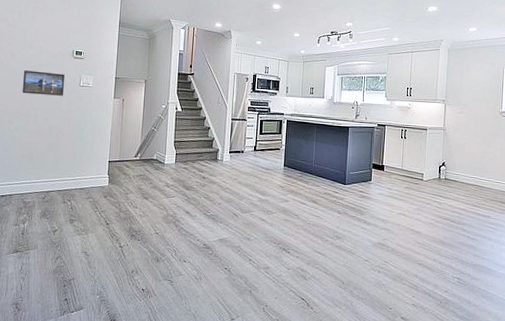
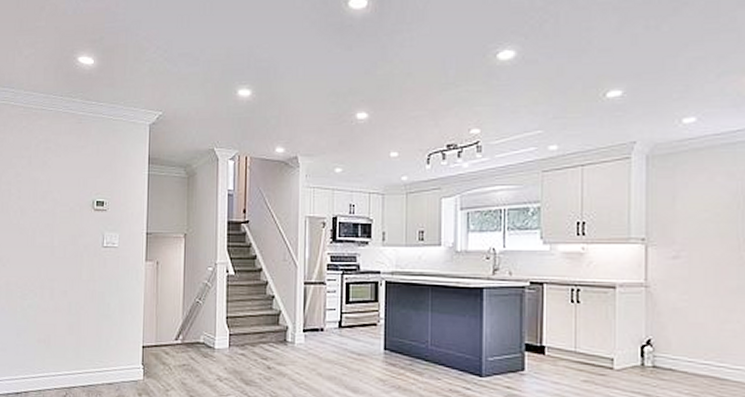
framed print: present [23,70,65,96] -> none [36,230,84,261]

